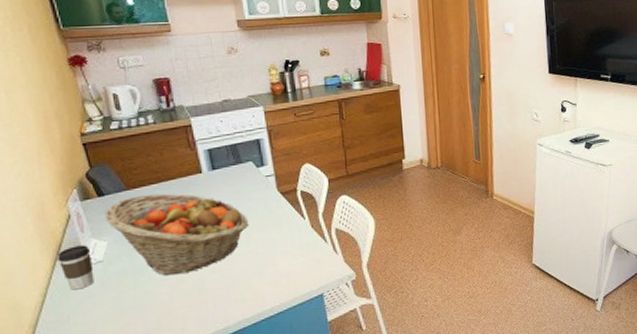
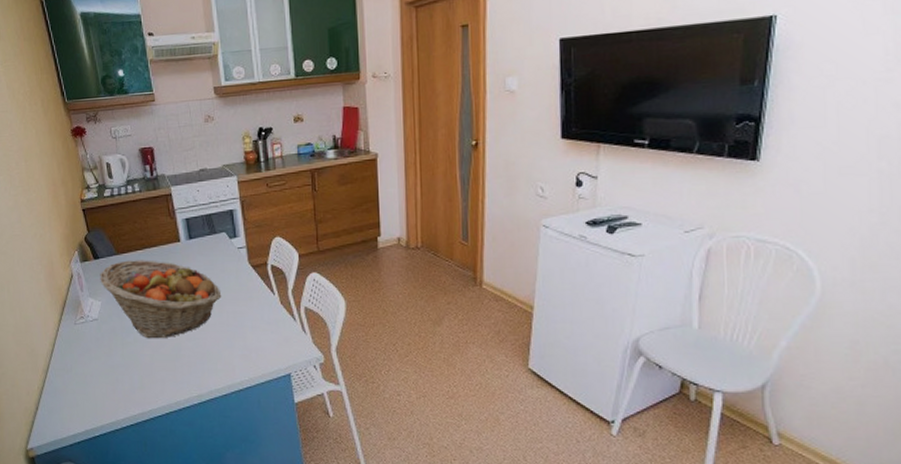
coffee cup: present [57,245,94,290] -> none [63,303,91,343]

